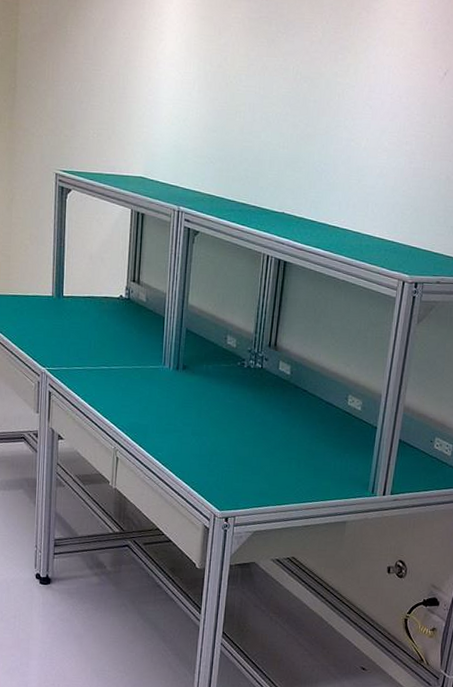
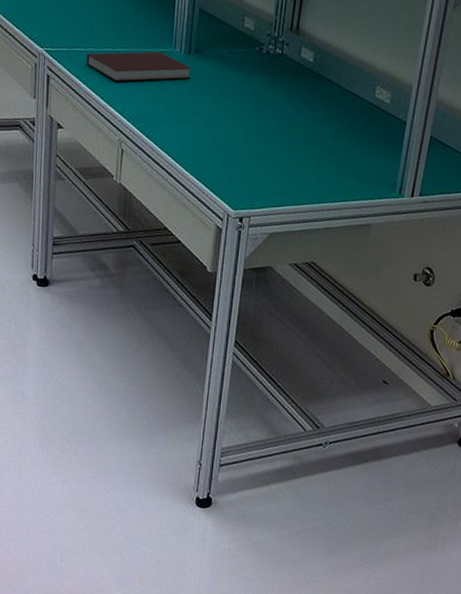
notebook: none [84,368,179,397] -> present [86,51,191,82]

